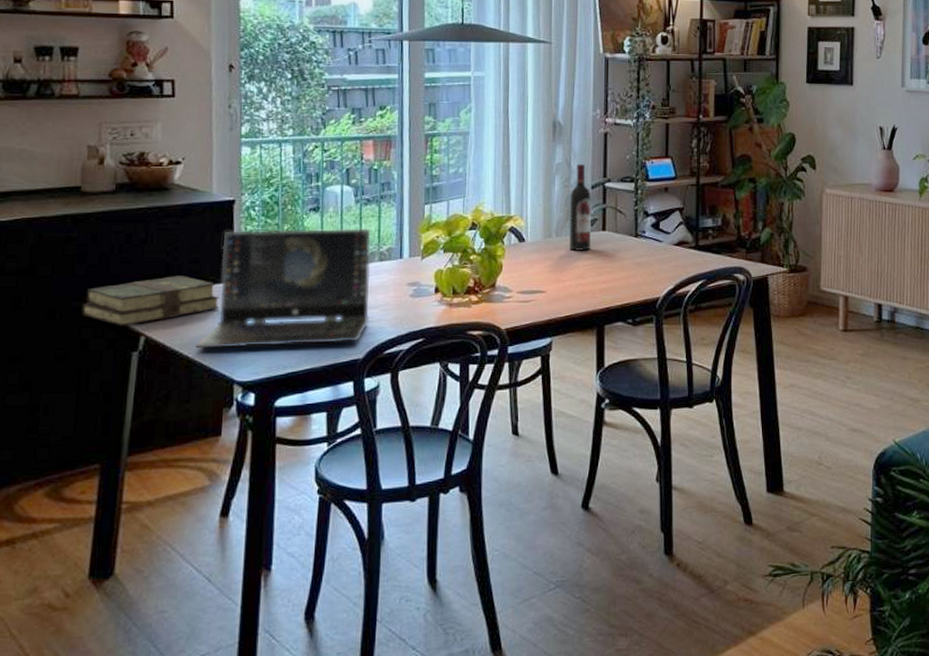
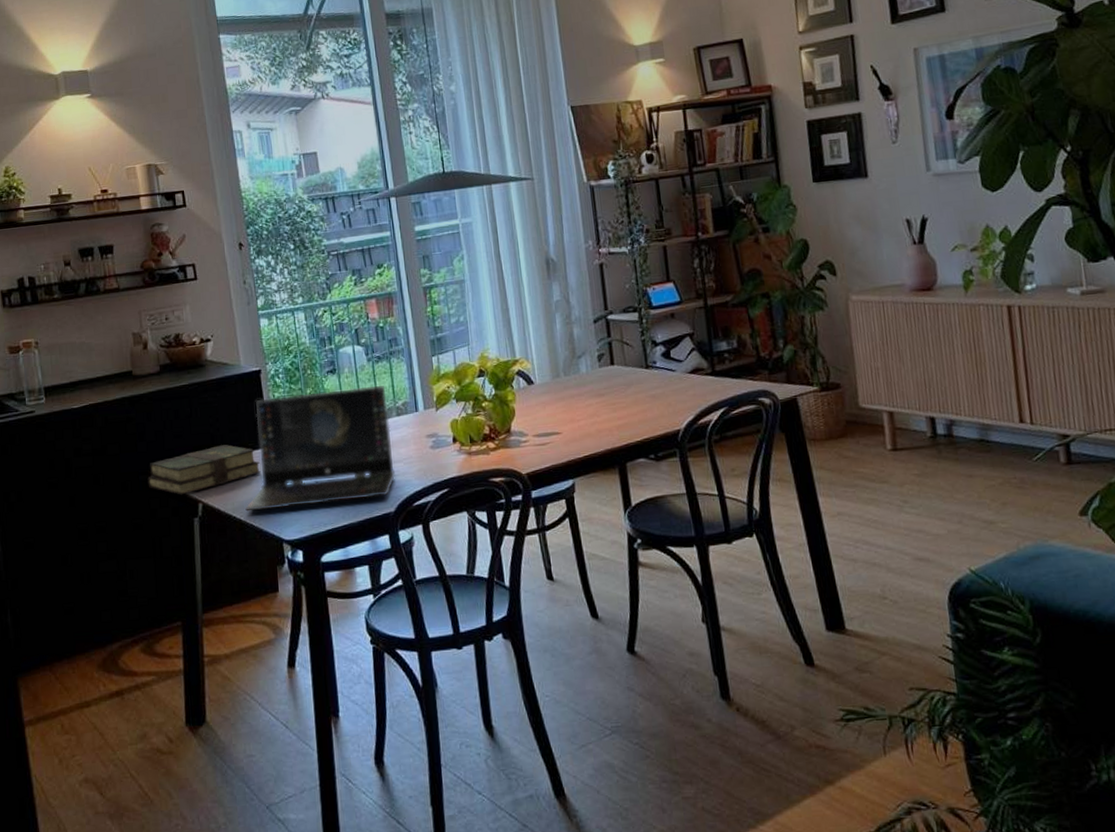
wine bottle: present [569,163,591,251] -> none [572,298,601,389]

